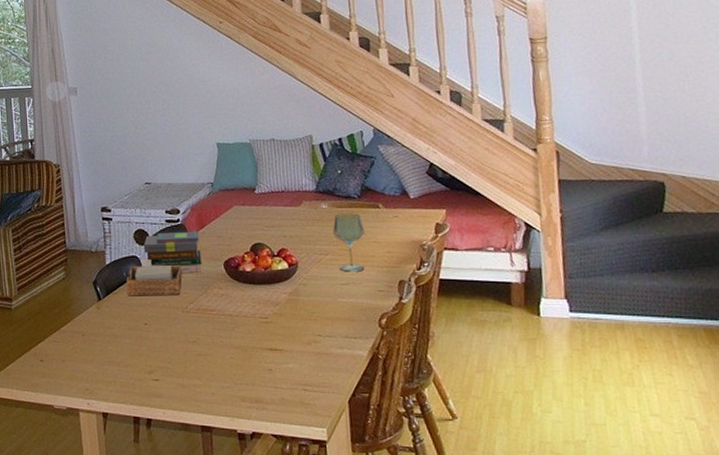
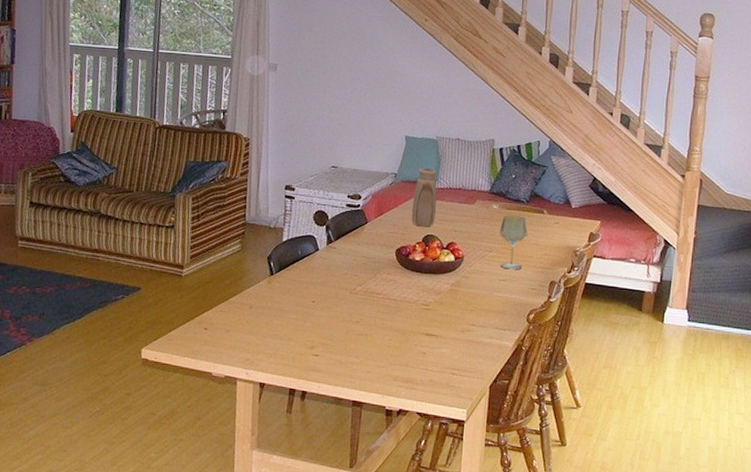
napkin holder: present [126,264,183,297] -> none [299,245,356,276]
books: present [141,231,202,273] -> none [317,216,376,257]
vase: none [234,174,261,236] -> present [411,168,437,227]

